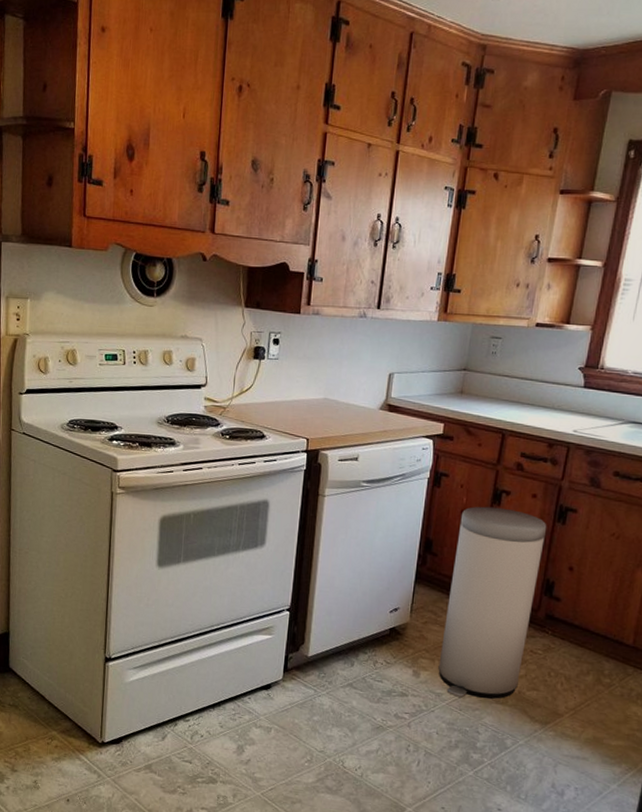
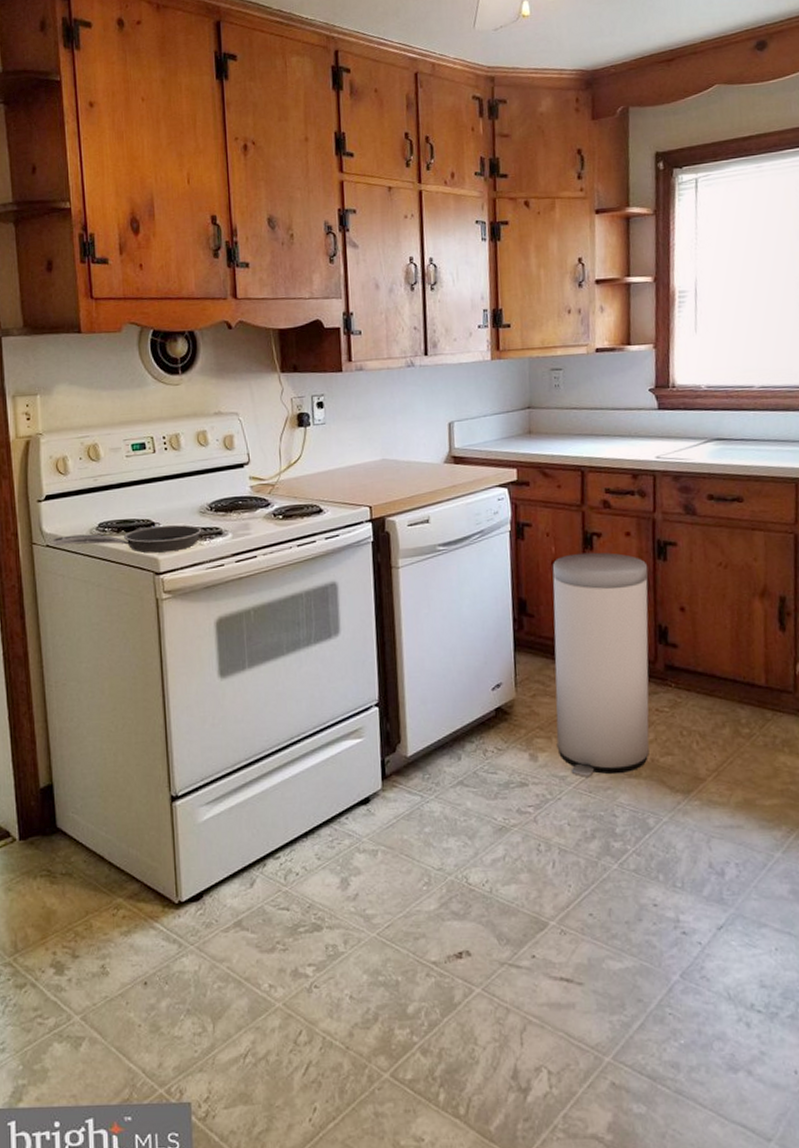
frying pan: none [28,426,158,454] -> present [52,525,202,553]

